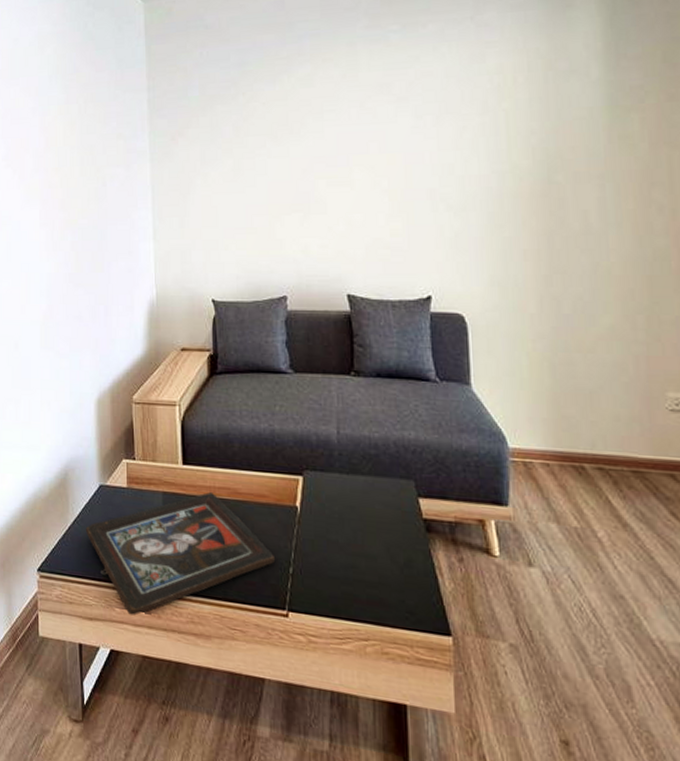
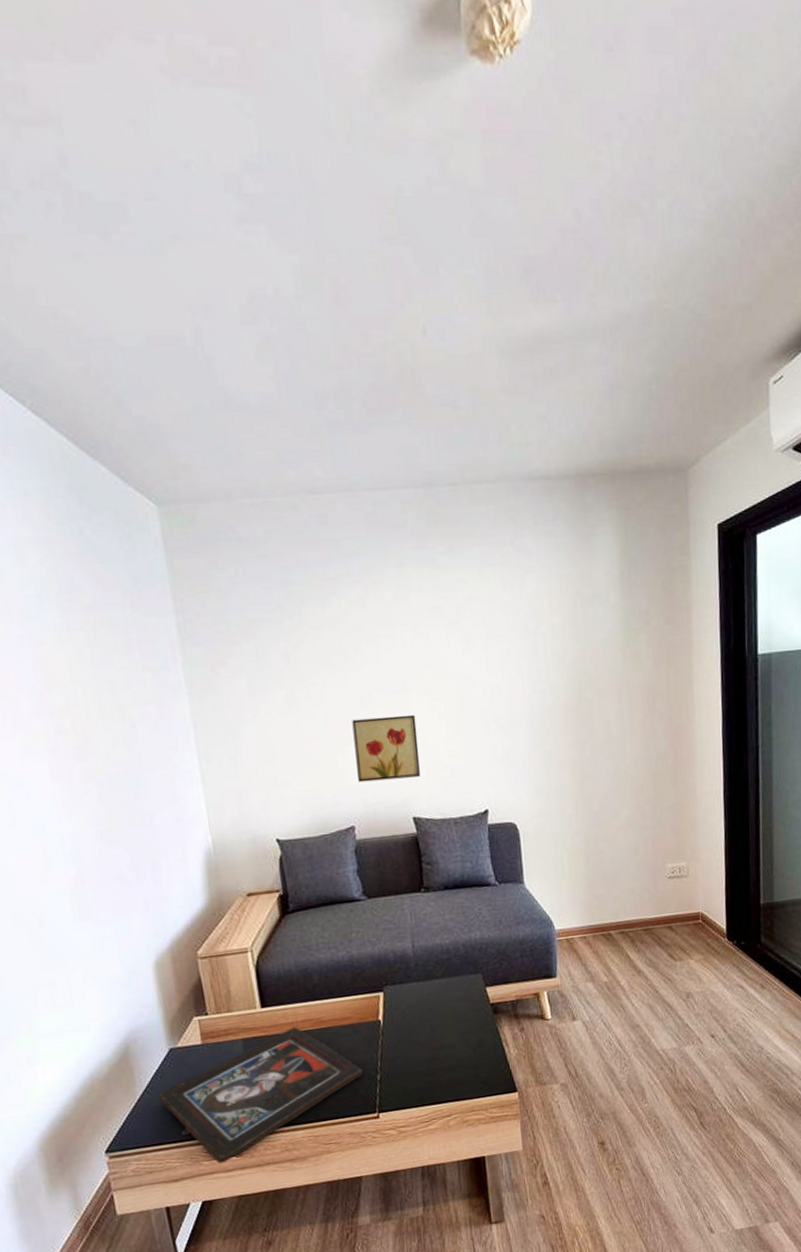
wall art: none [292,189,359,253] -> present [352,714,421,783]

